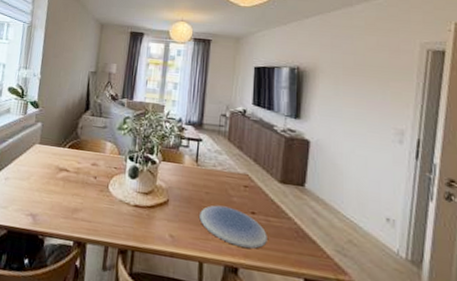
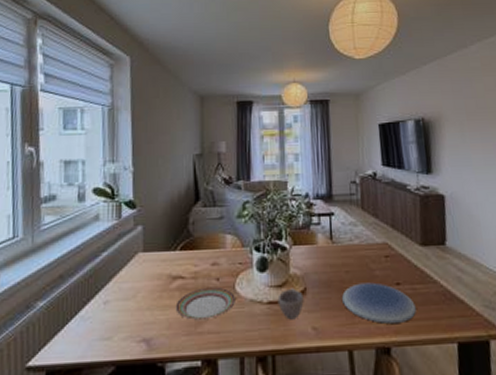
plate: none [58,182,108,209] -> present [175,287,235,320]
cup: none [142,197,166,225] -> present [277,288,304,320]

